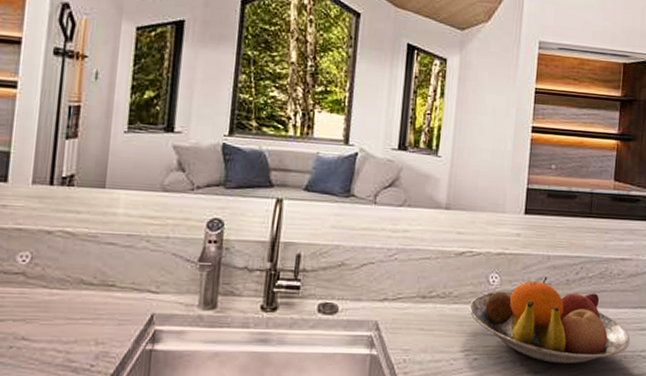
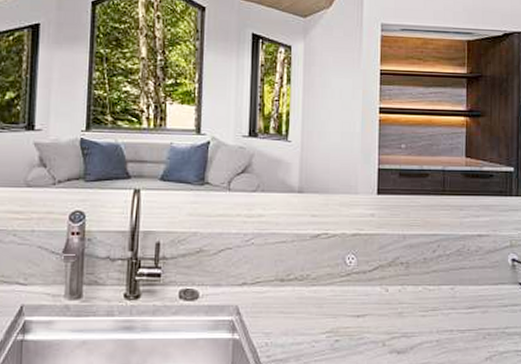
fruit bowl: present [469,277,630,364] -> none [328,256,493,344]

